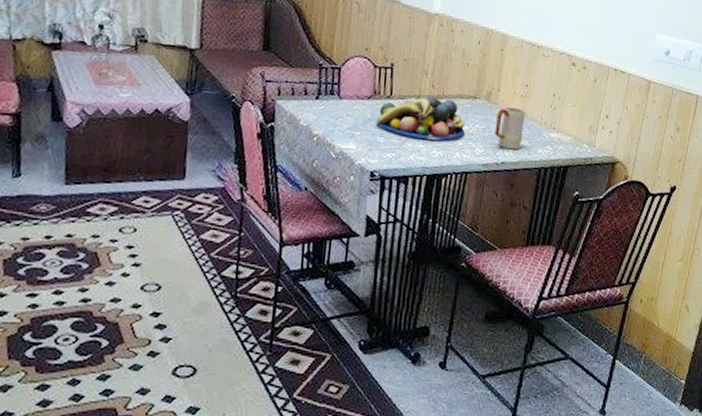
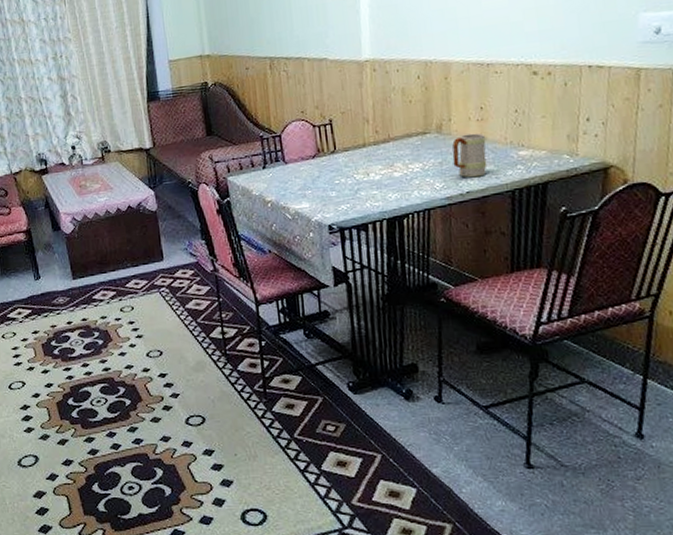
fruit bowl: present [376,96,465,141] -> none [325,141,420,186]

